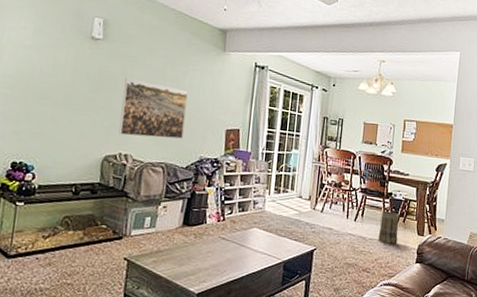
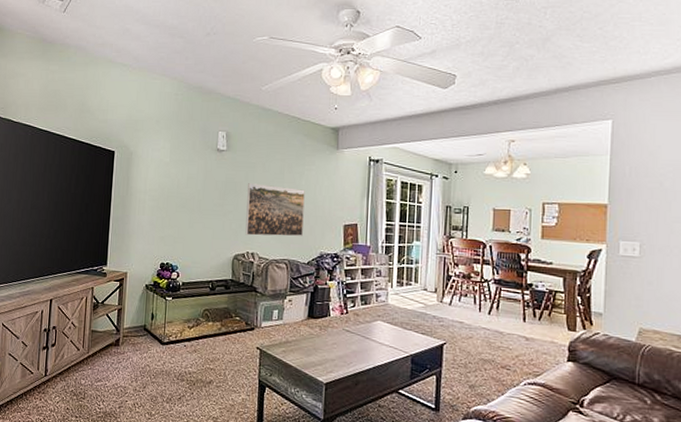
basket: present [378,211,399,244] -> none [518,303,543,340]

